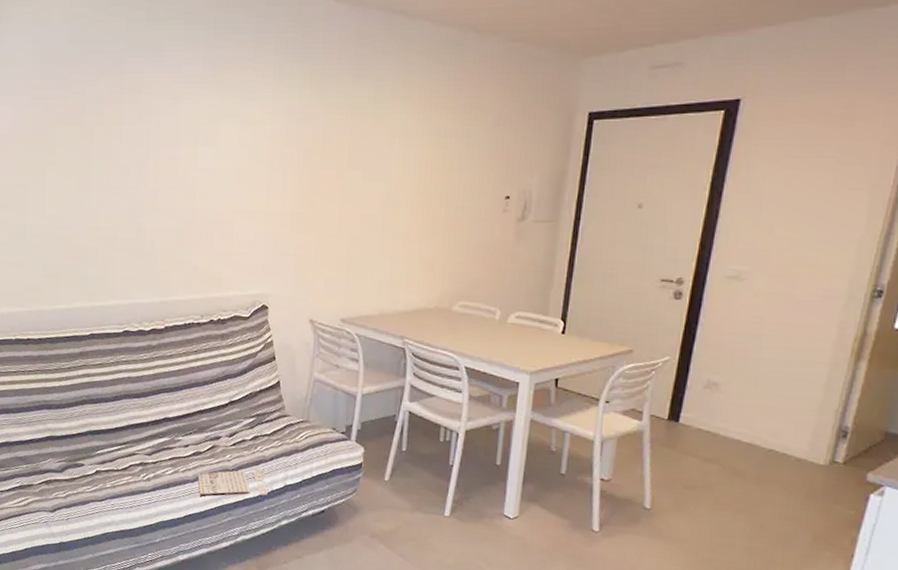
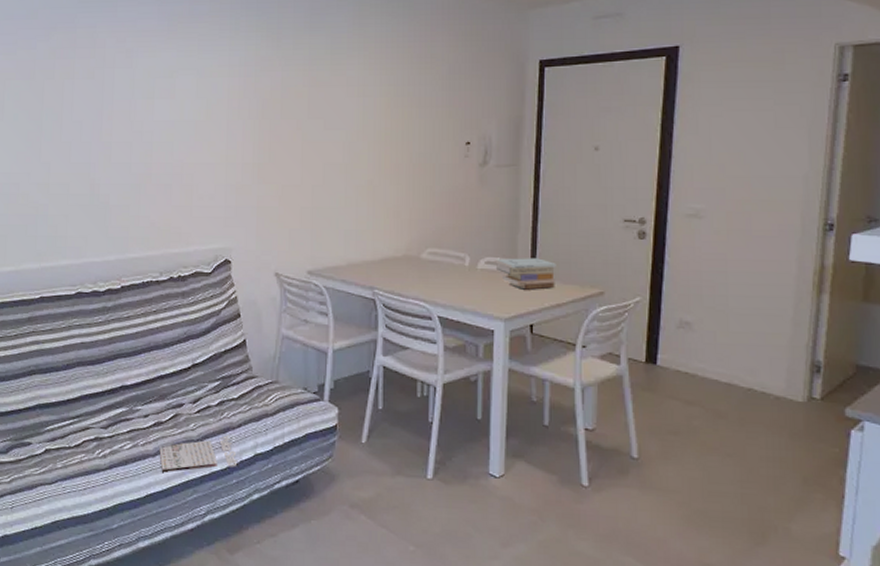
books: none [525,313,587,346] -> present [495,258,556,290]

